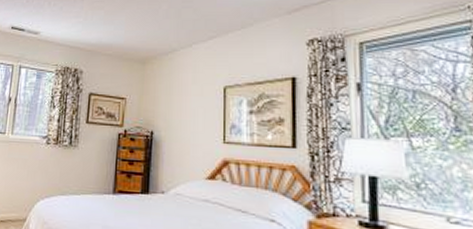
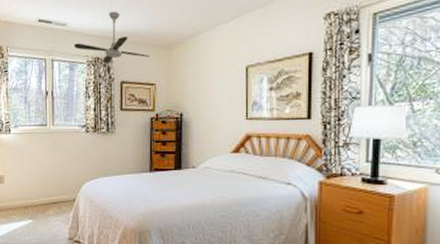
ceiling fan: none [43,23,122,74] -> present [73,11,150,64]

